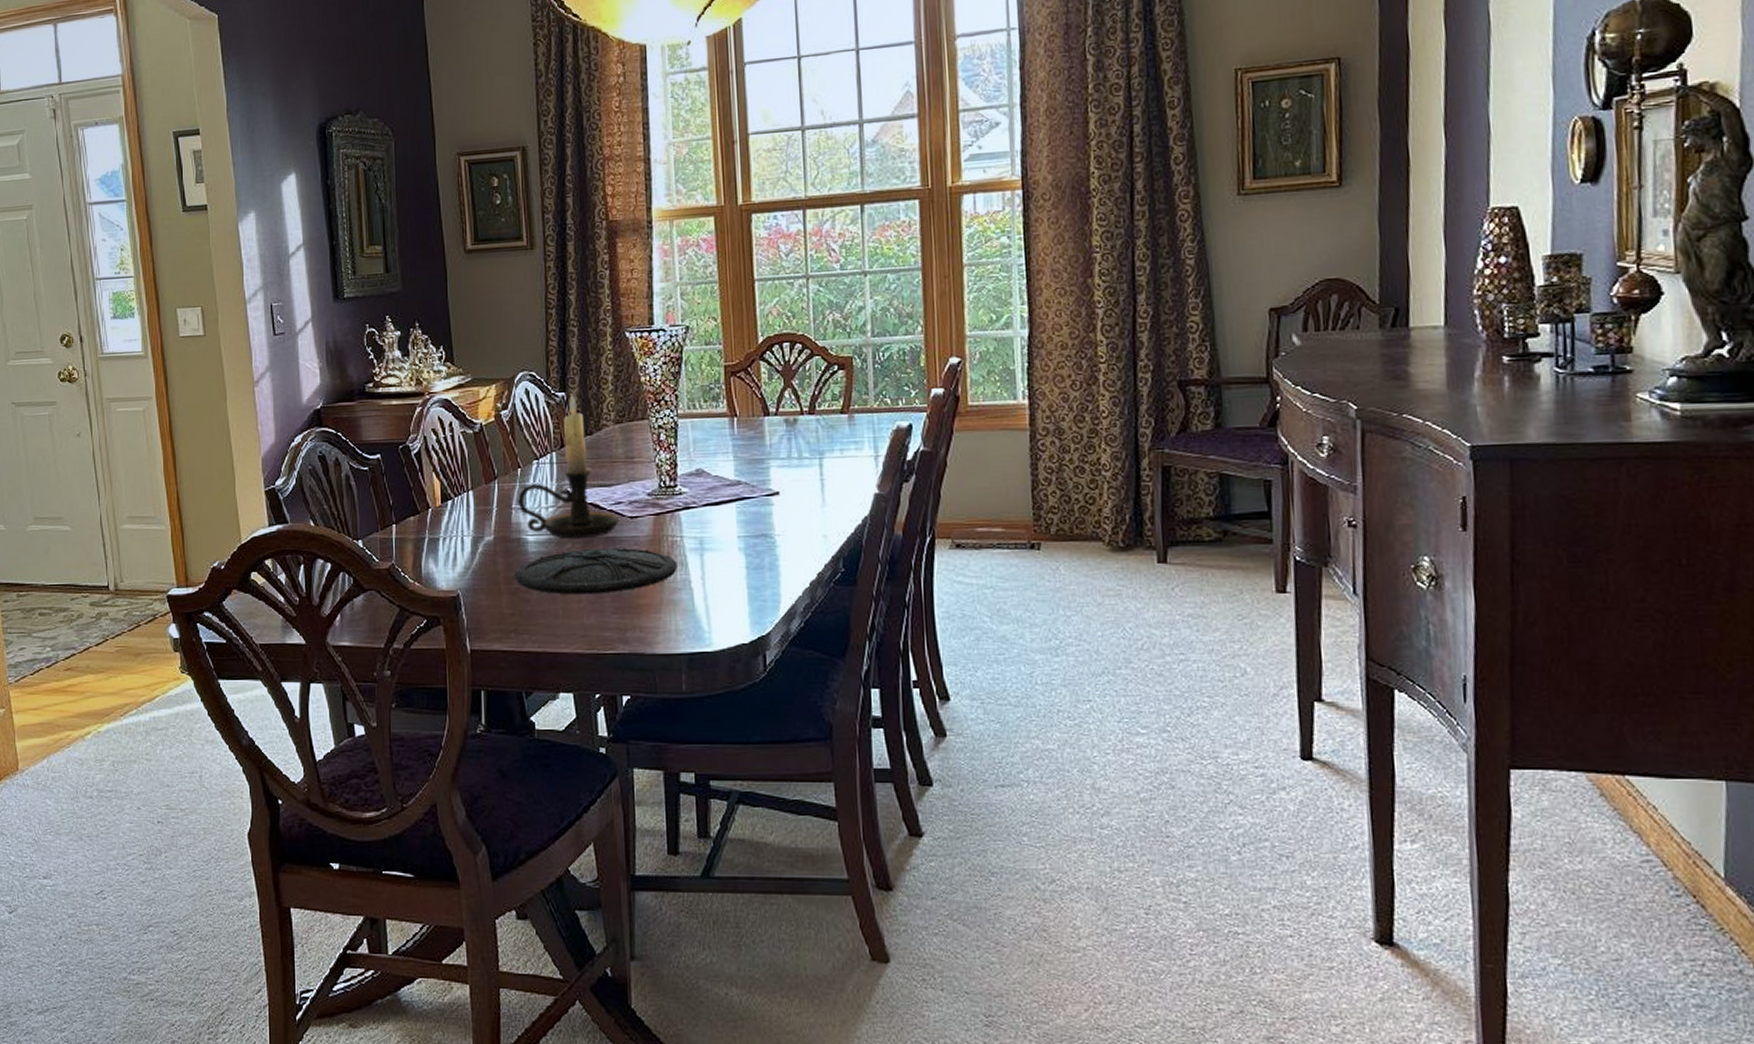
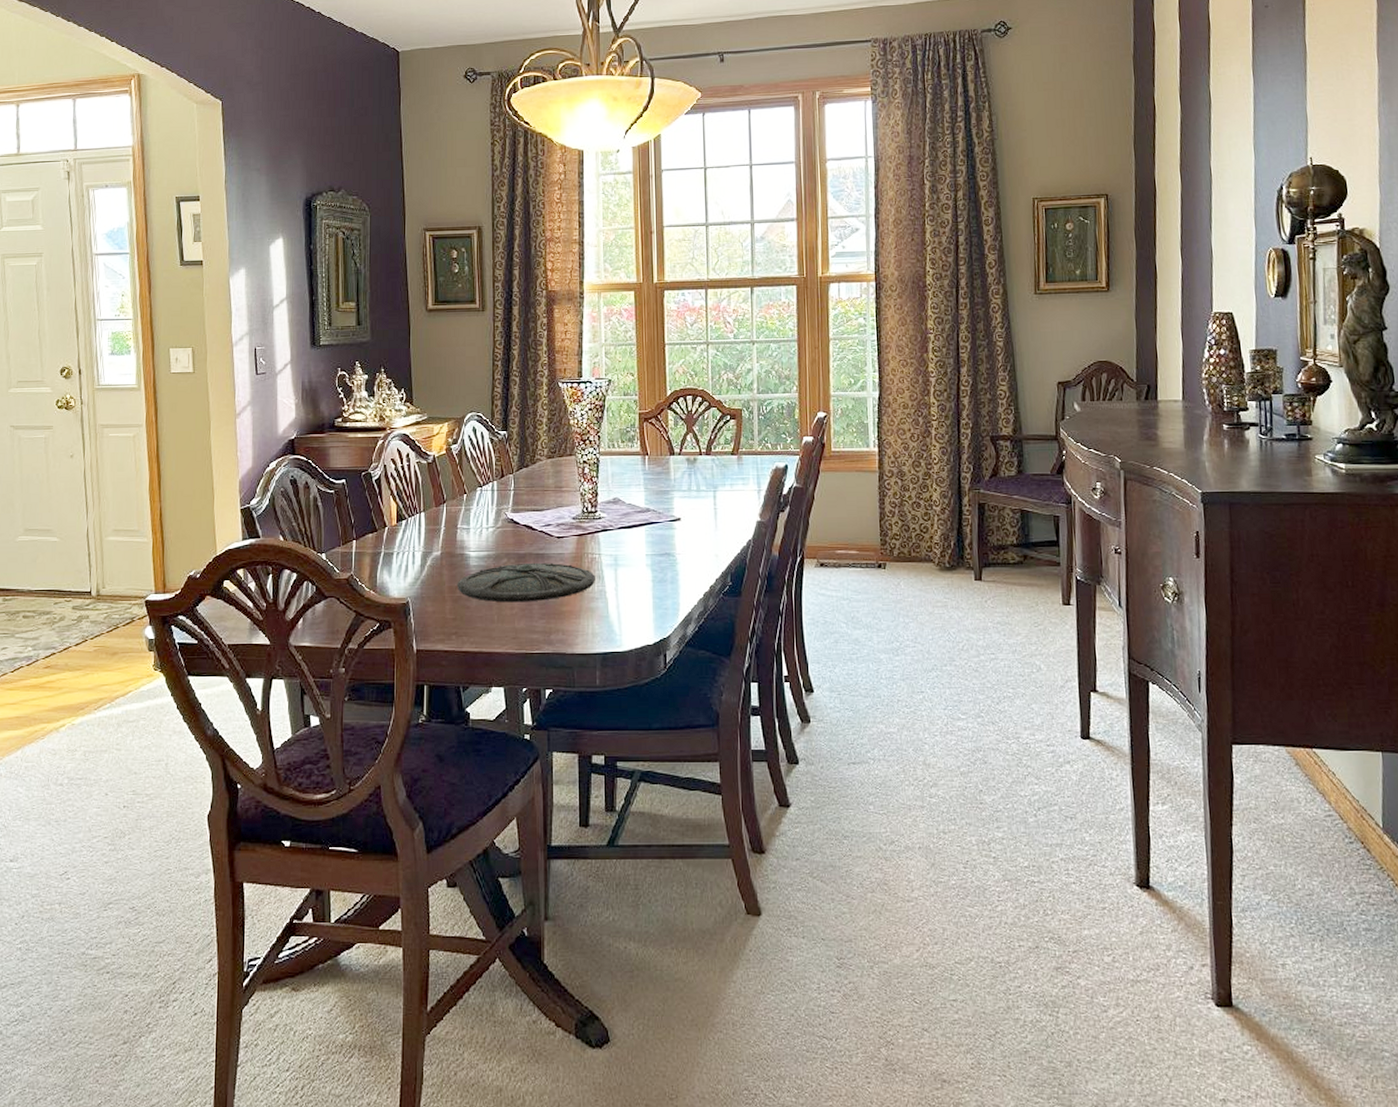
candle holder: present [518,392,618,539] -> none [463,431,547,555]

